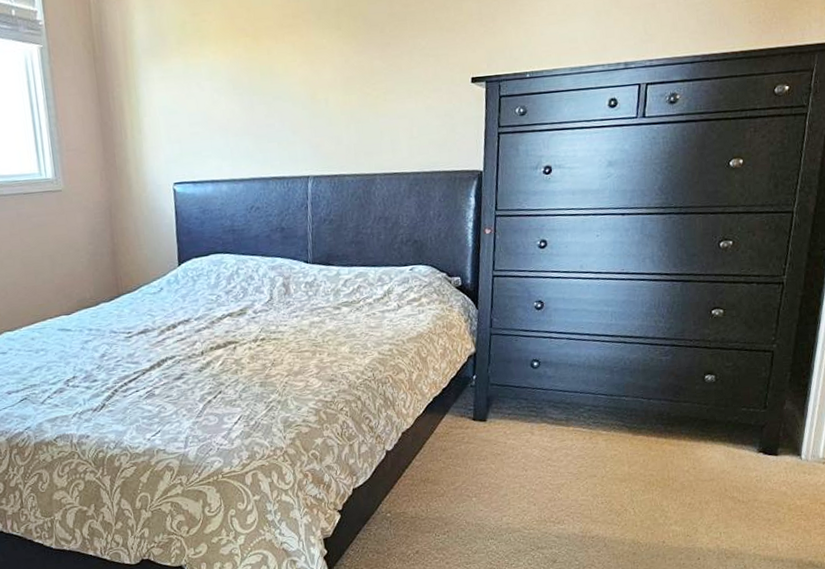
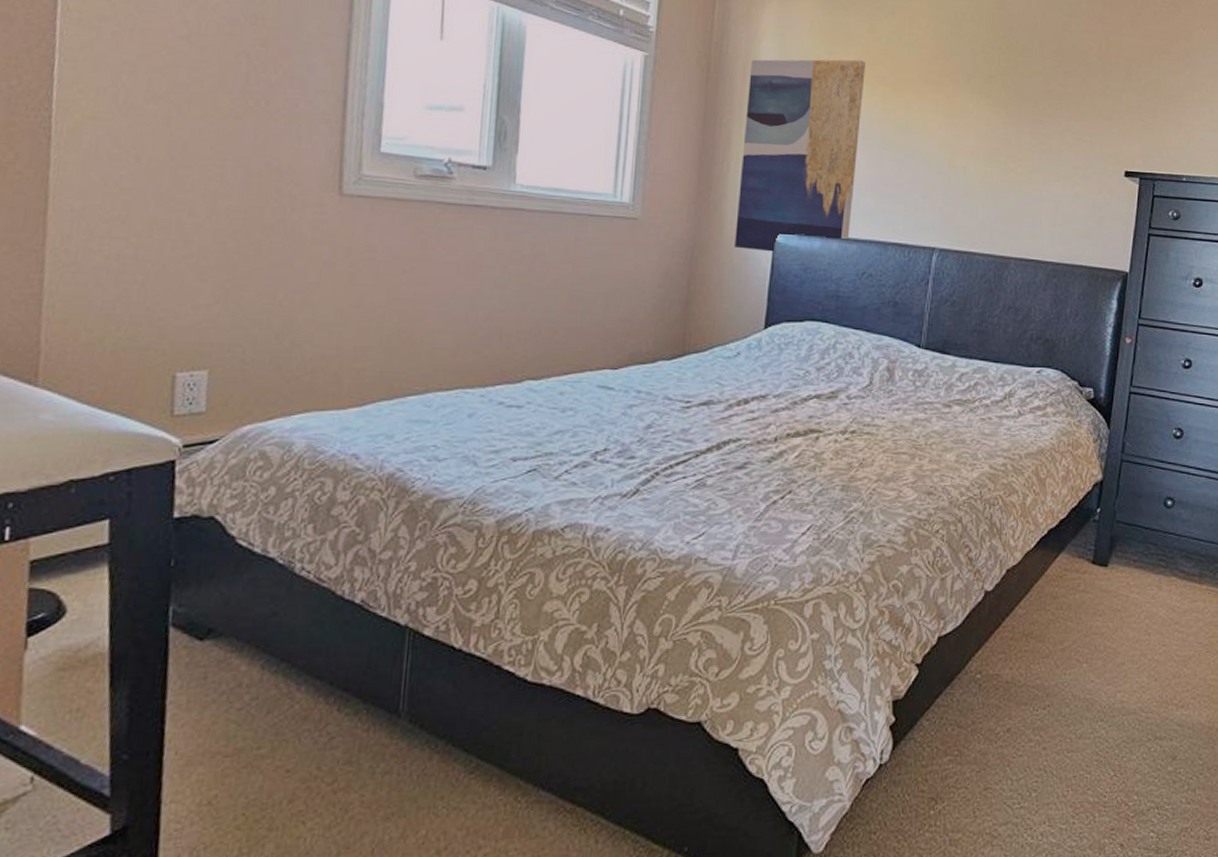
wall art: none [128,16,236,203] -> present [735,59,866,252]

